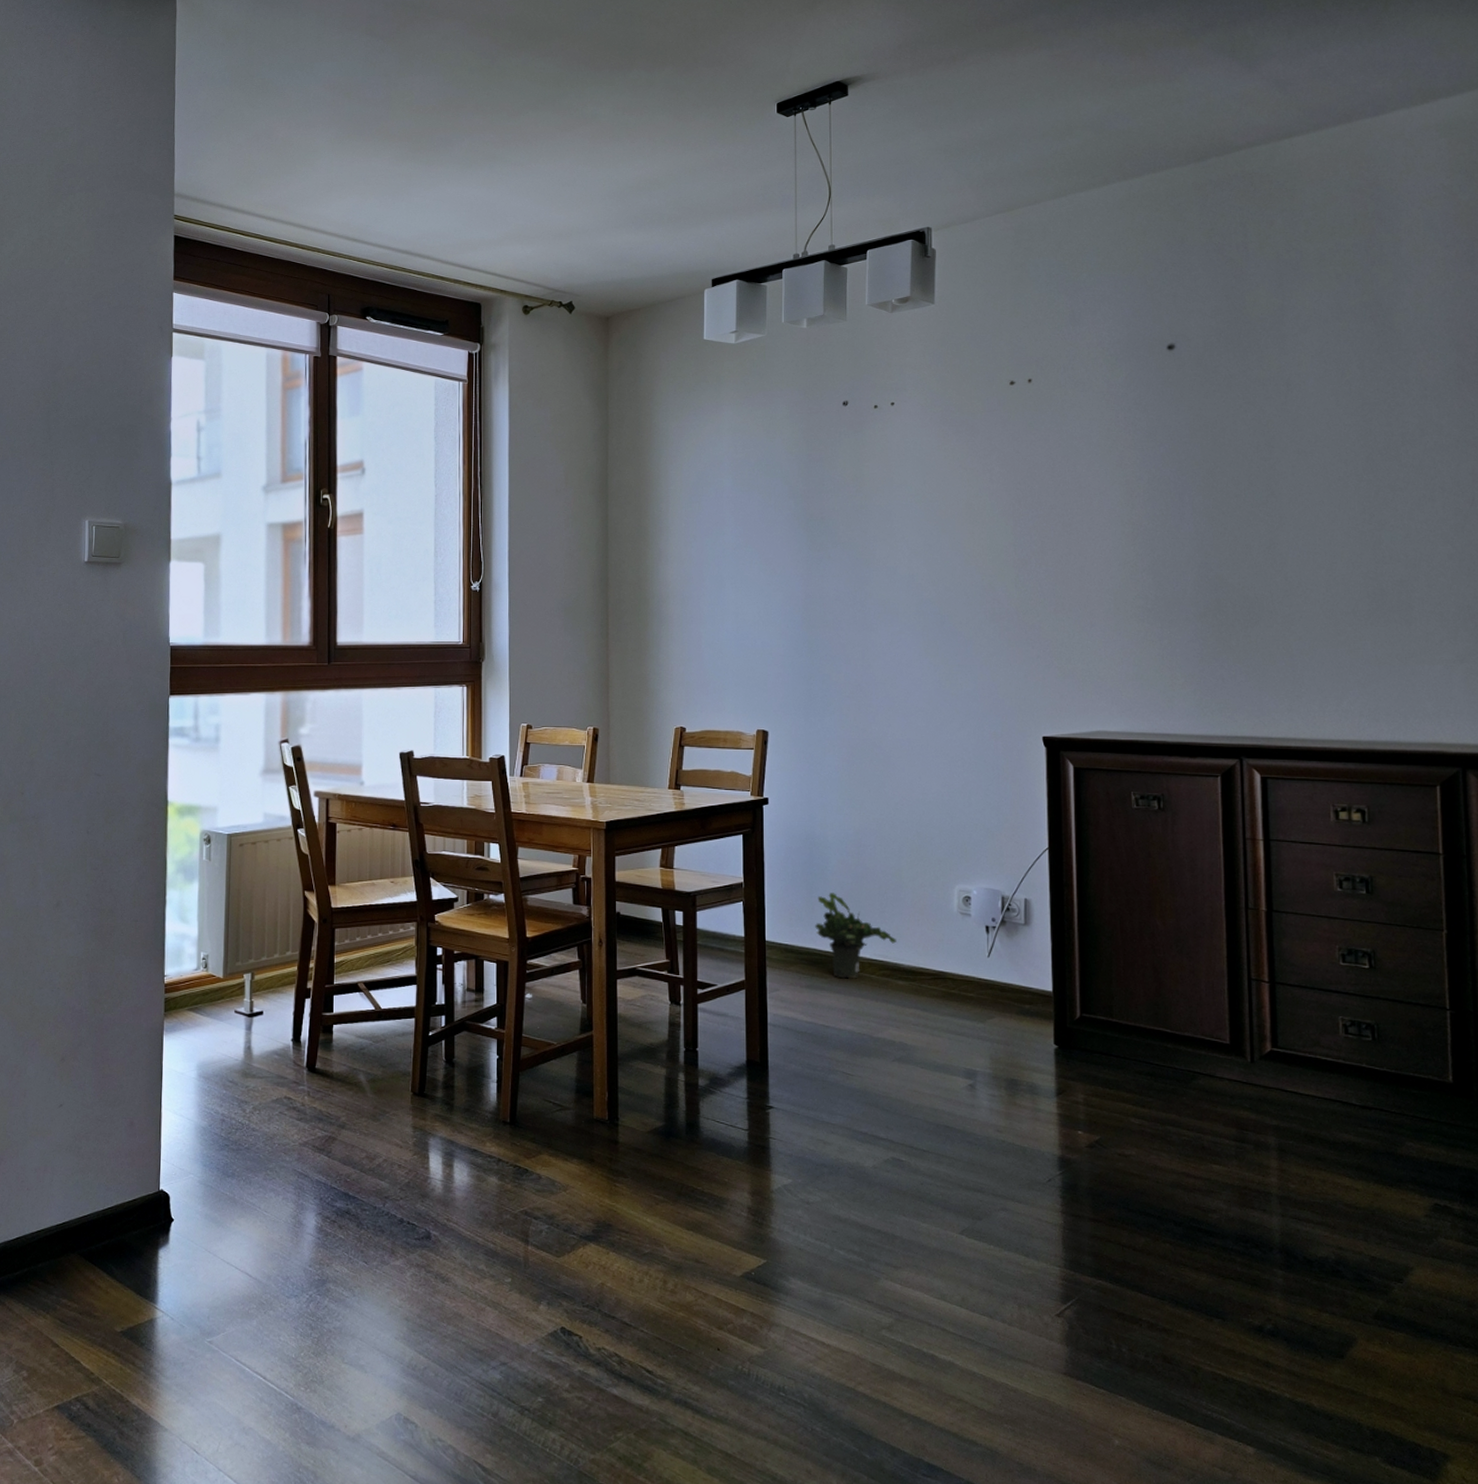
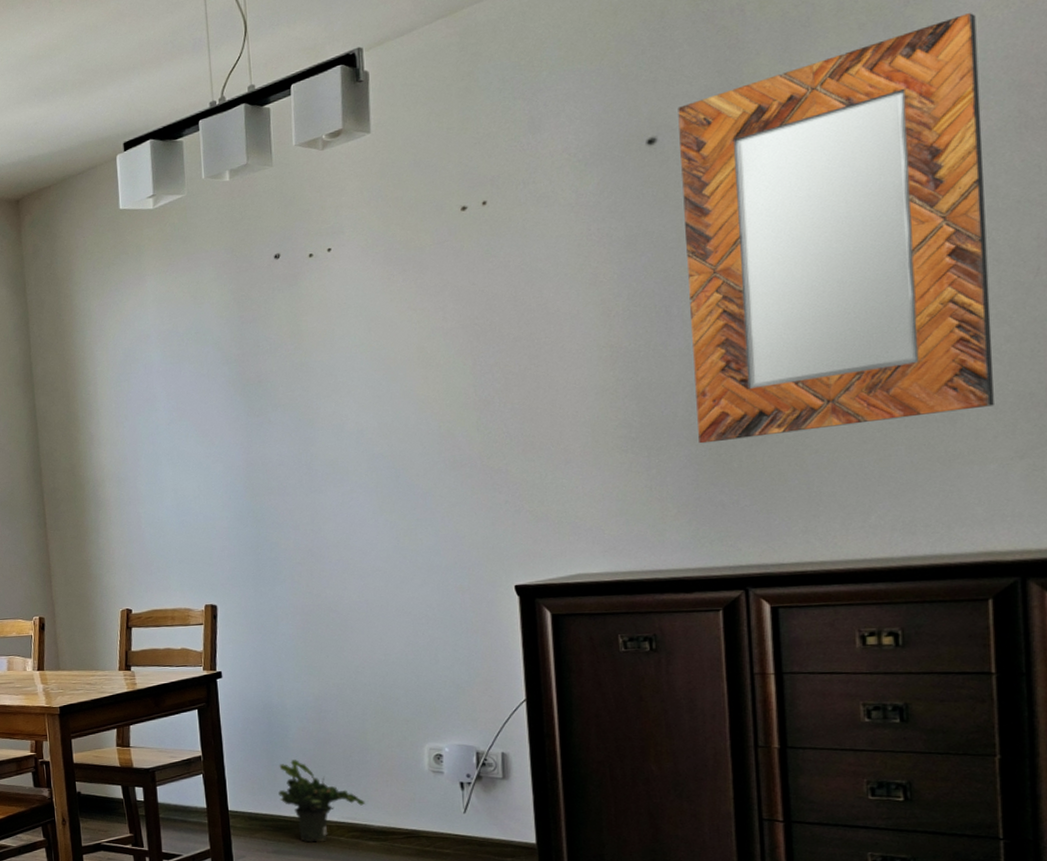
home mirror: none [1193,279,1440,621] -> present [678,13,994,444]

